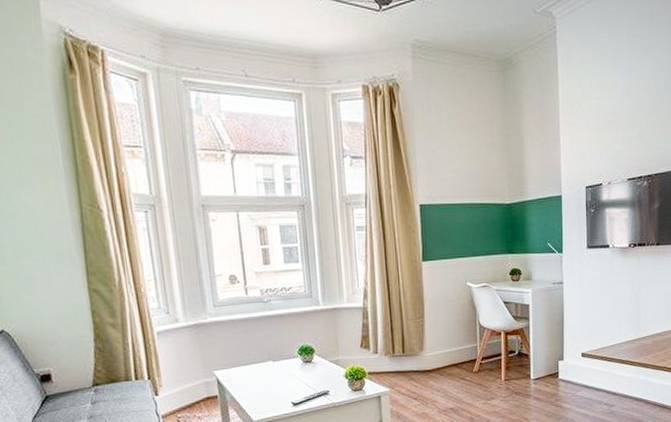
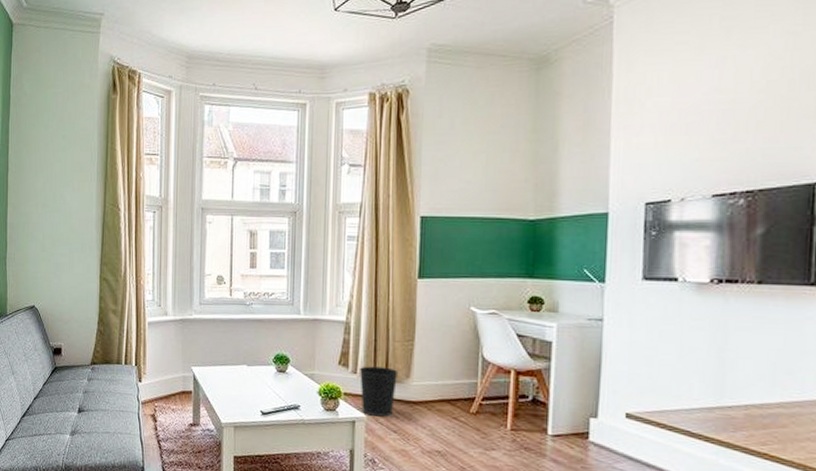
wastebasket: none [380,344,414,389] -> present [360,366,399,417]

